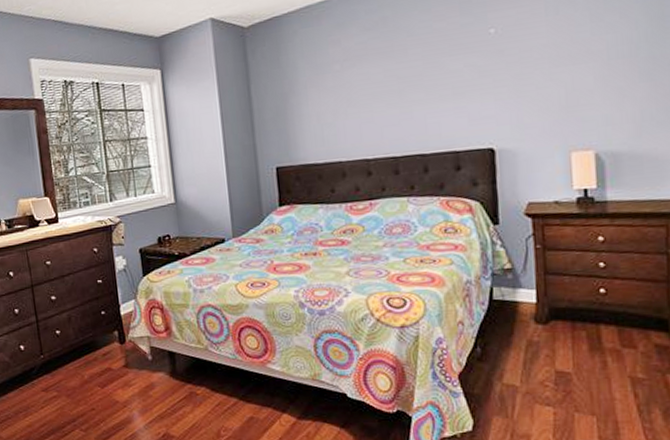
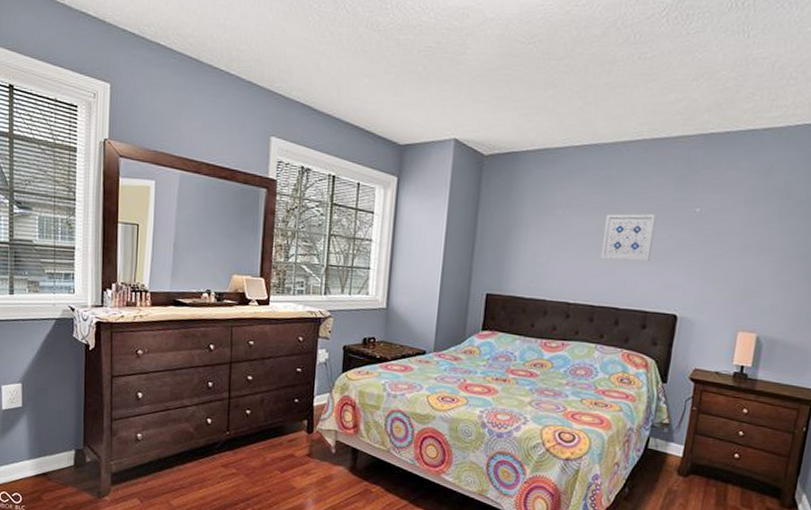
wall art: none [388,46,449,106] -> present [600,213,657,262]

